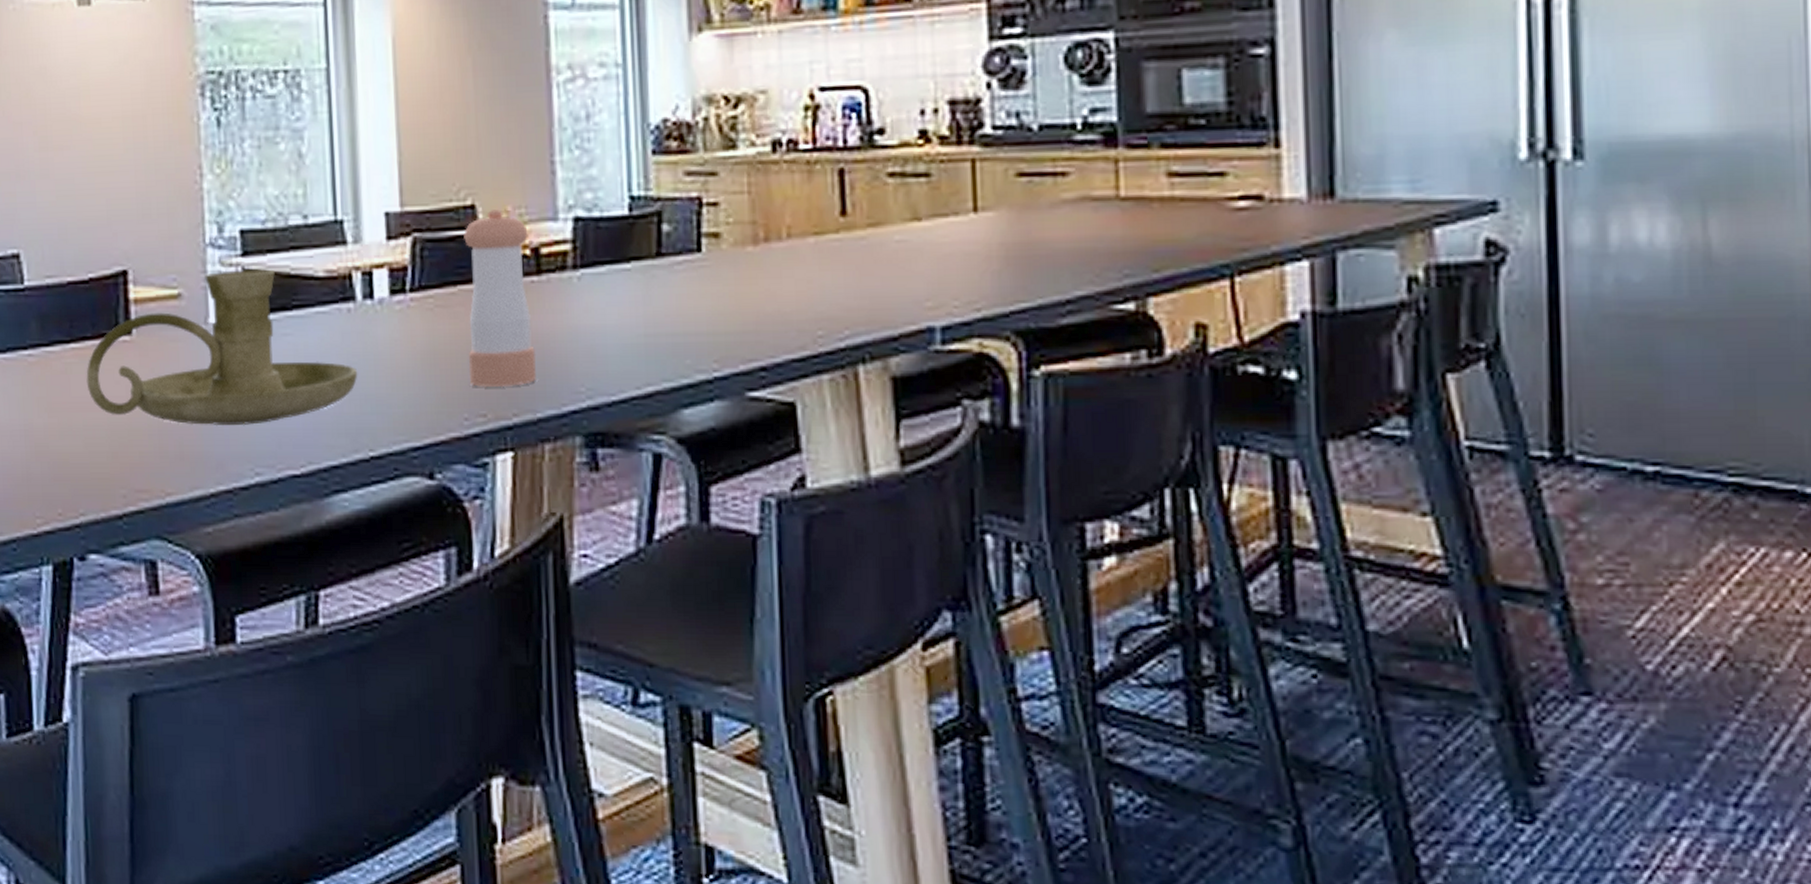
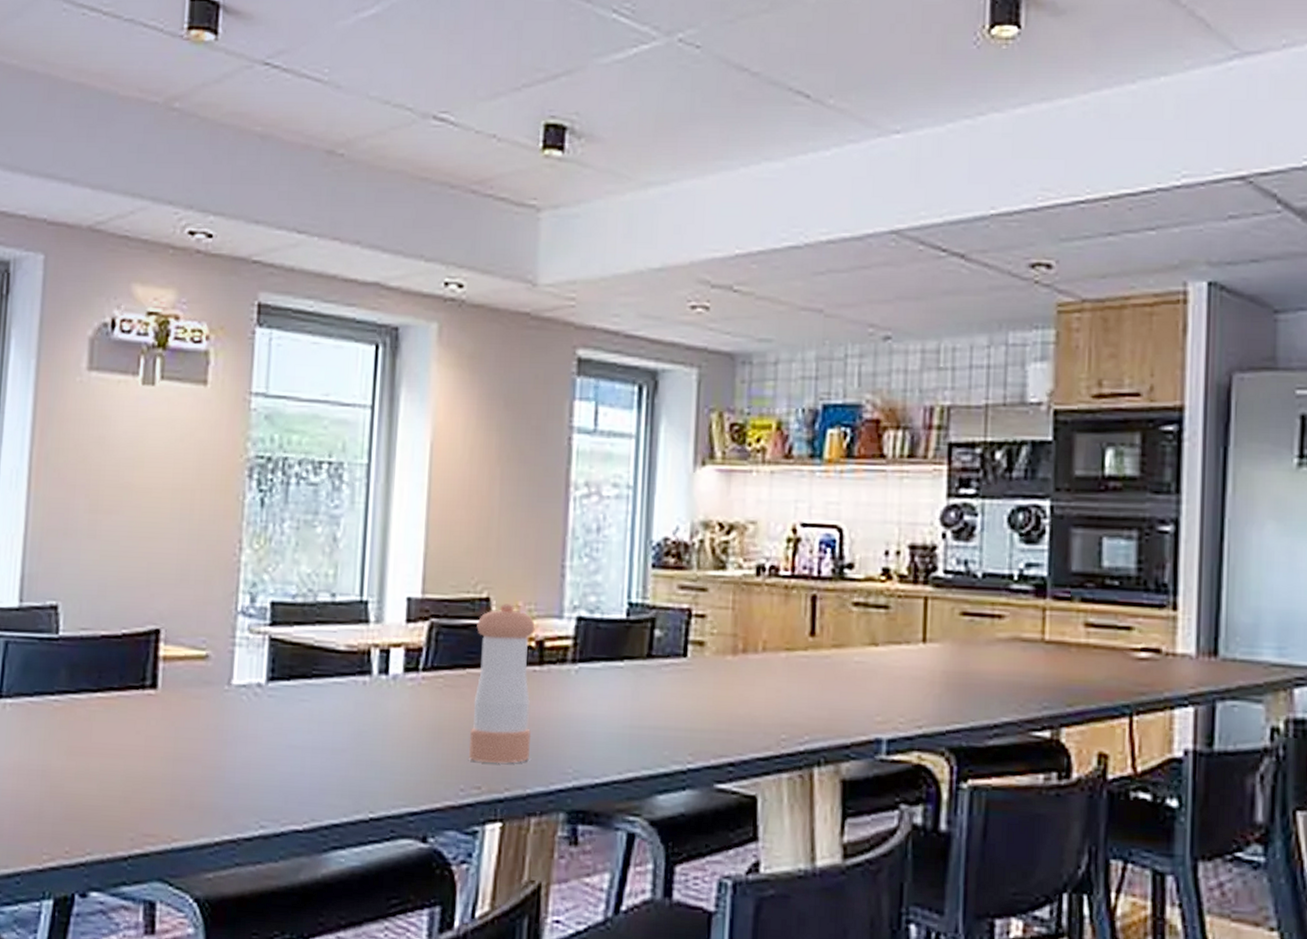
candle holder: present [86,269,358,425] -> none [108,637,367,781]

